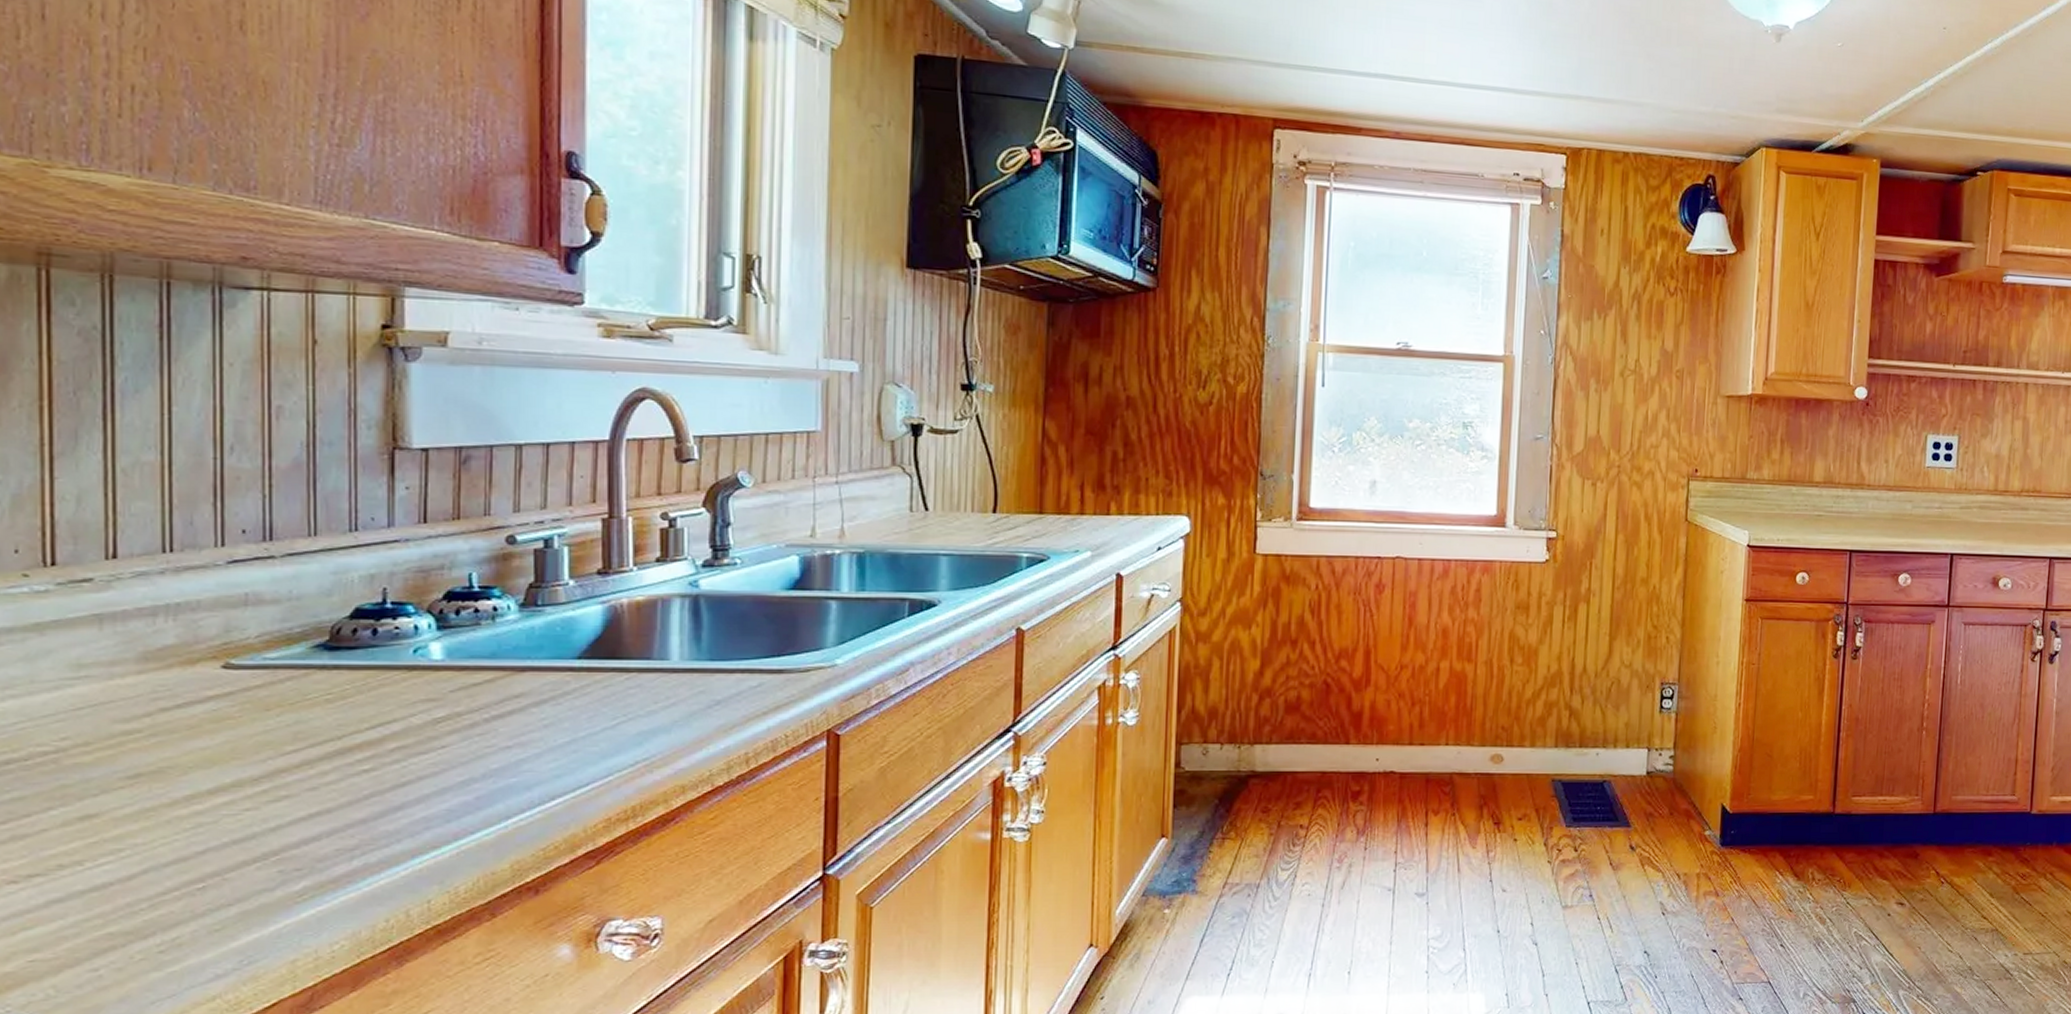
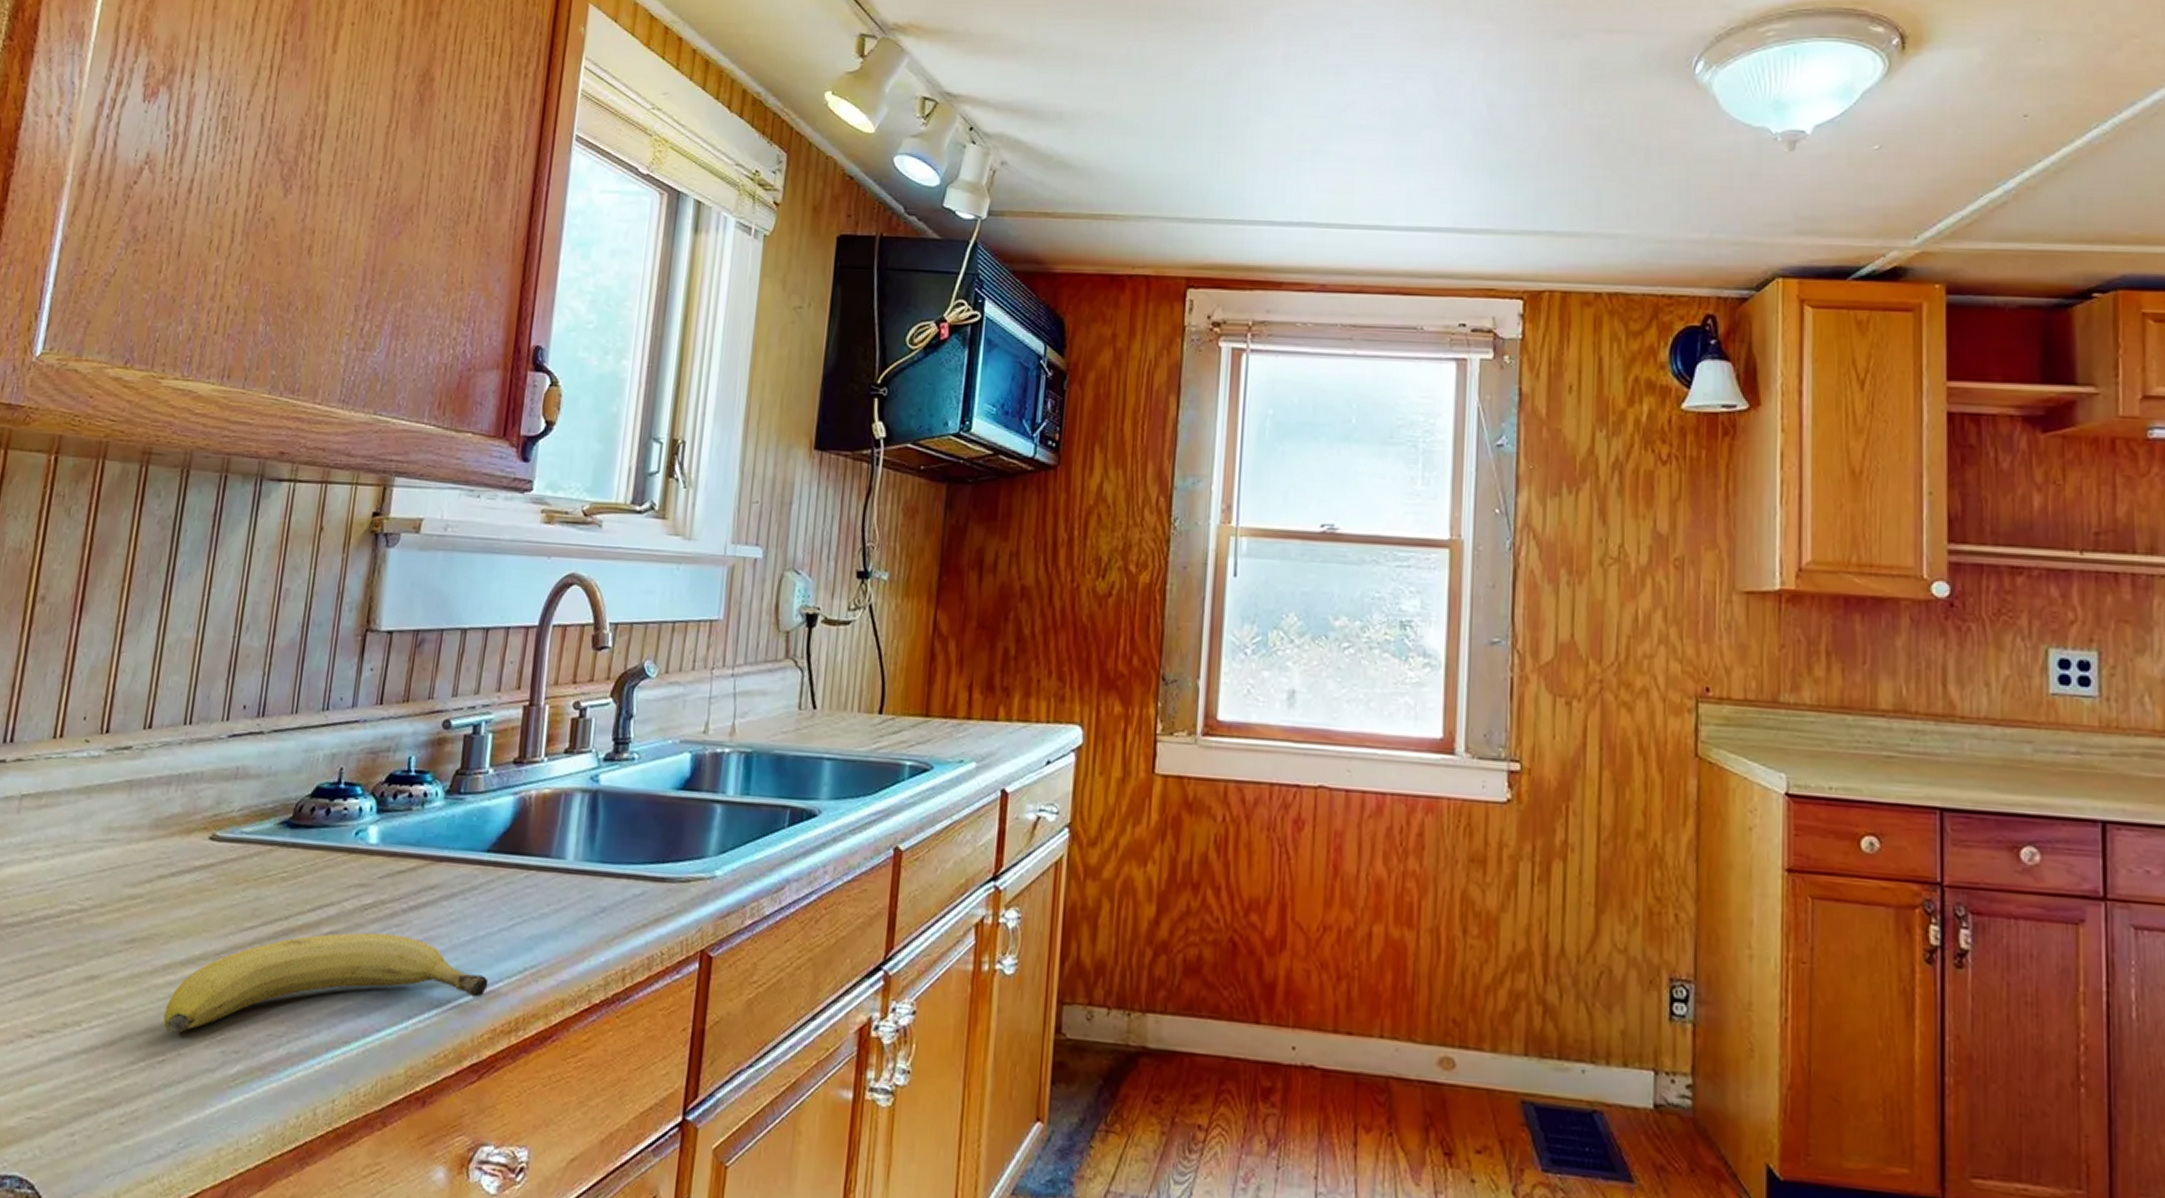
fruit: none [196,743,596,860] -> present [163,932,489,1033]

